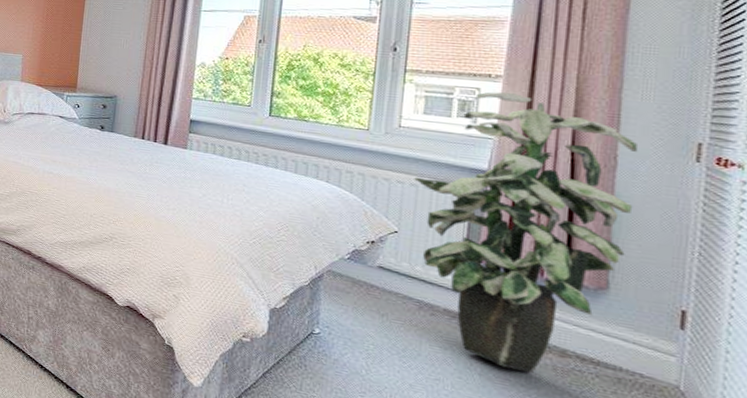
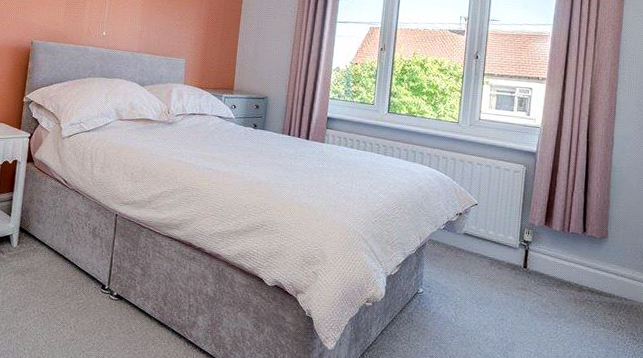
indoor plant: present [414,92,639,373] -> none [489,91,626,306]

